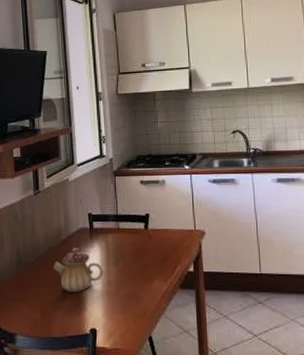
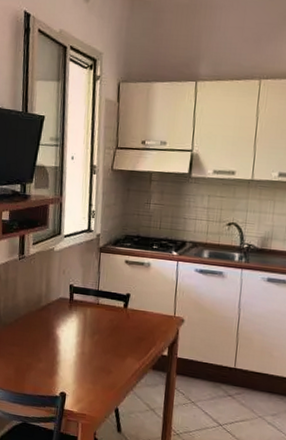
teapot: present [54,248,104,292] -> none [31,315,79,357]

